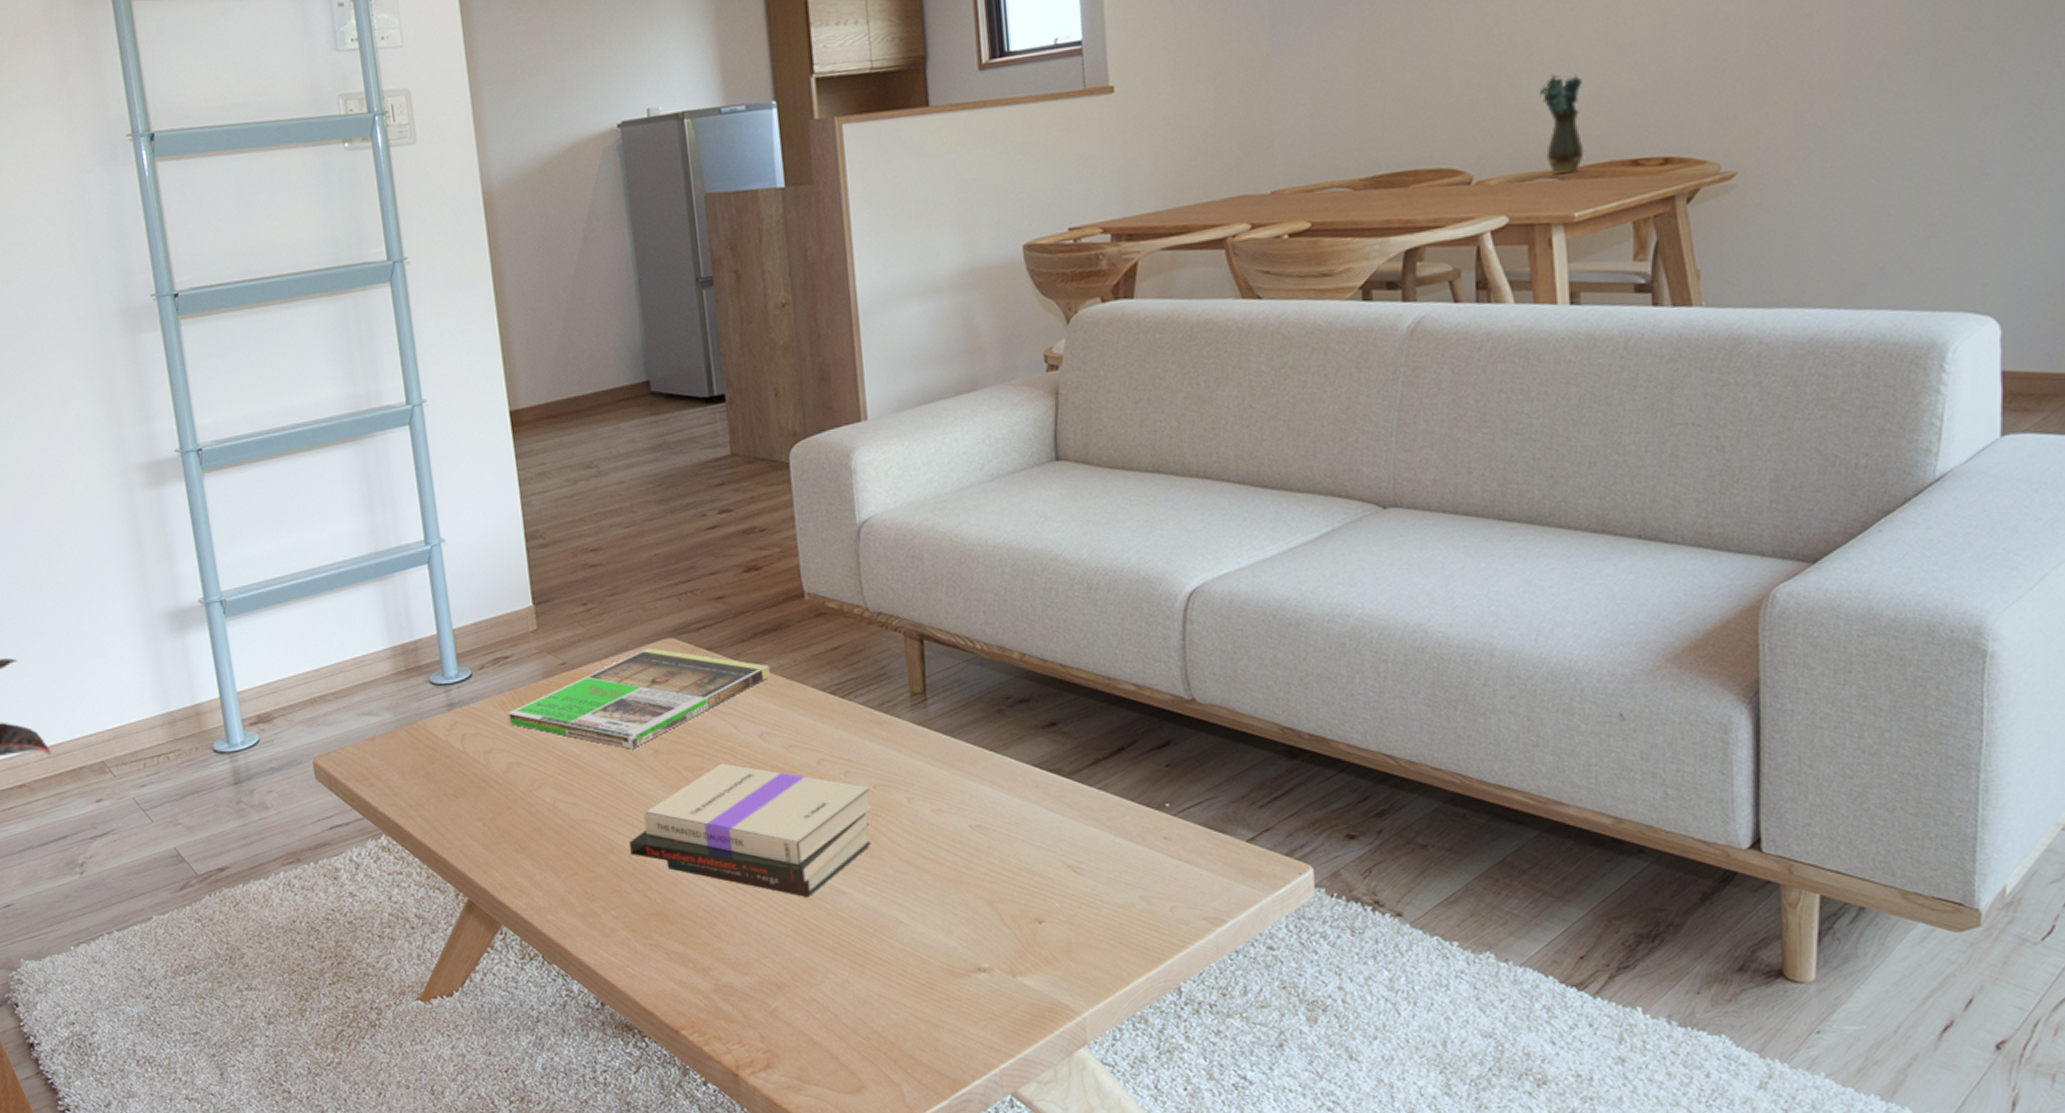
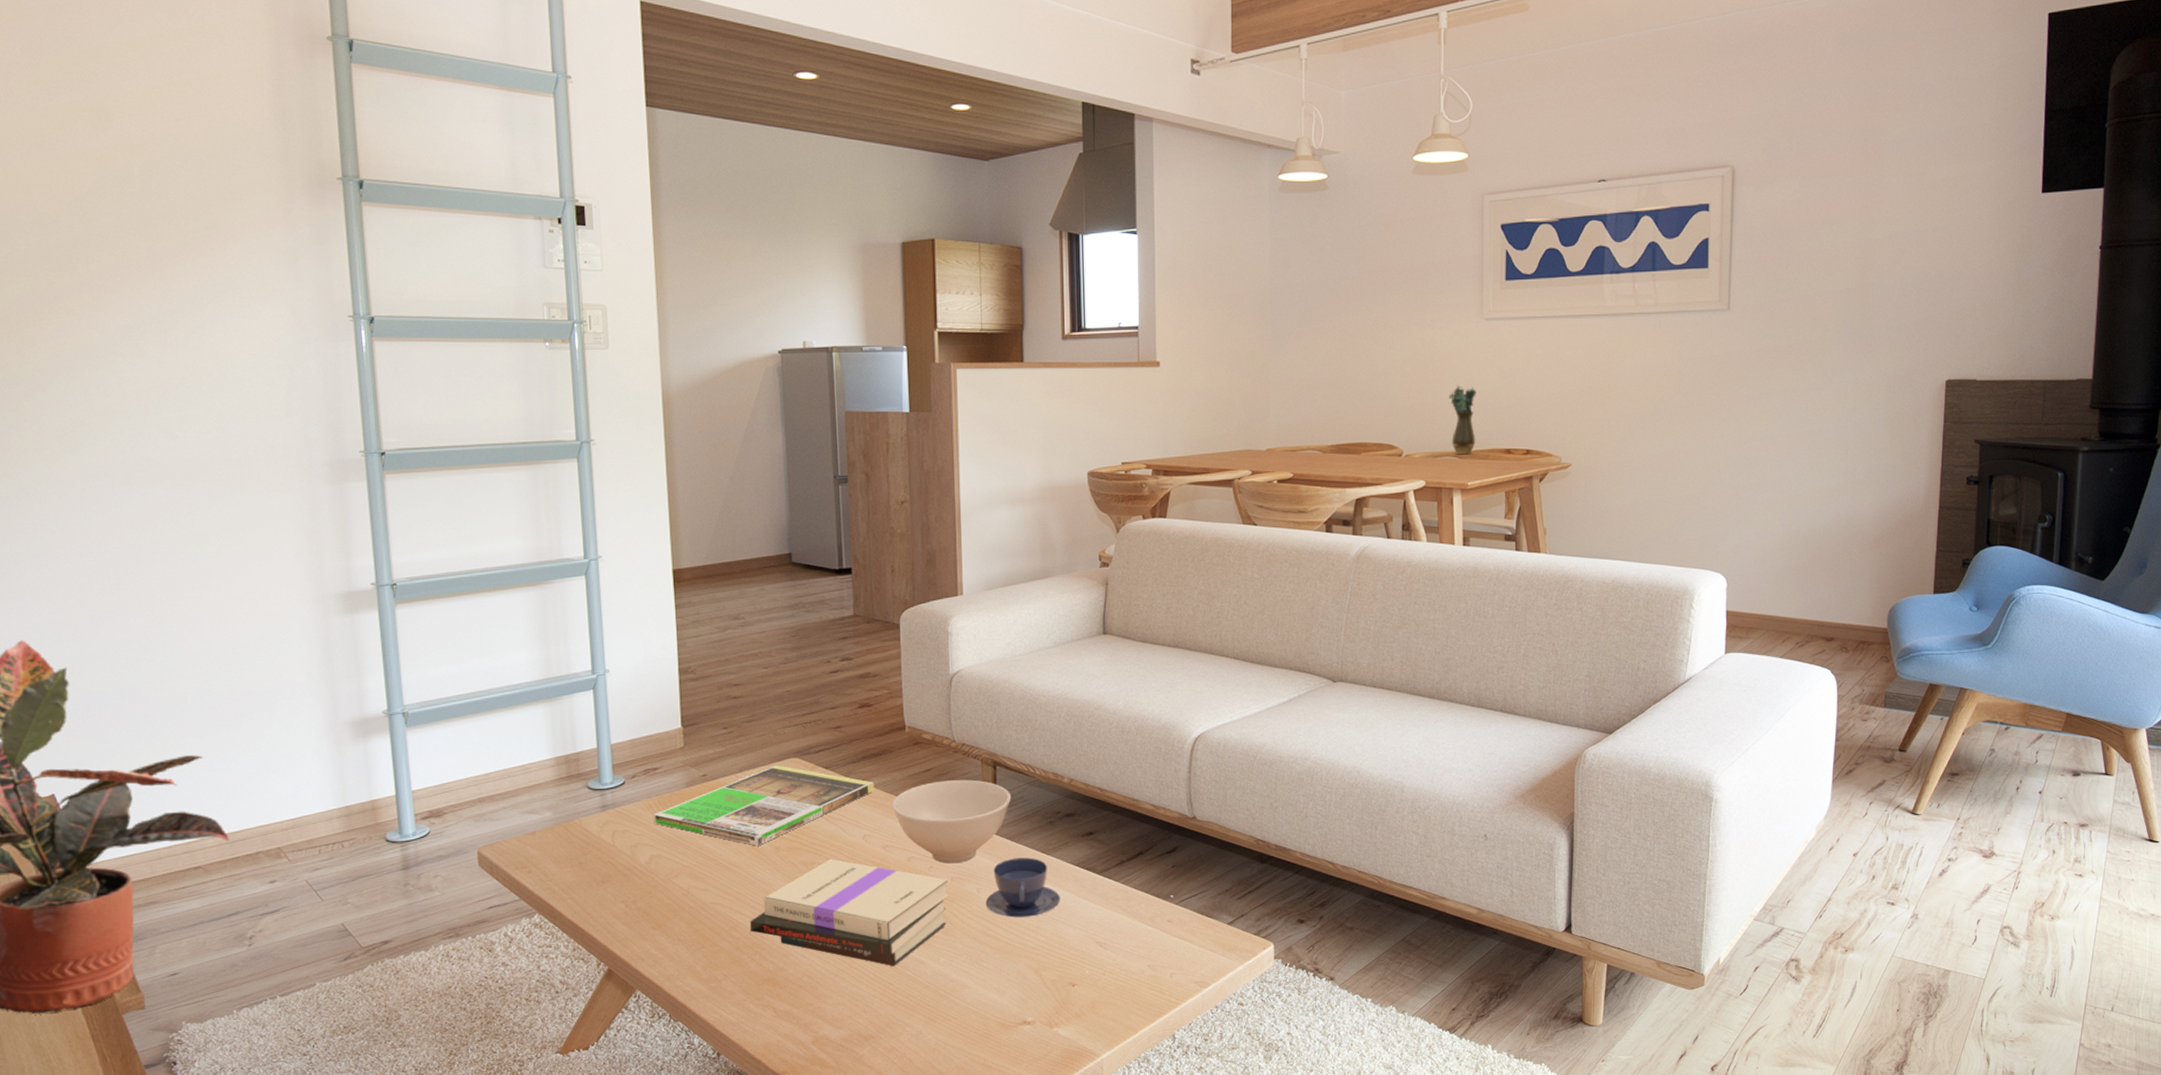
bowl: none [792,658,946,767] -> present [891,780,1012,864]
teacup: none [919,757,1017,835] -> present [985,857,1060,918]

